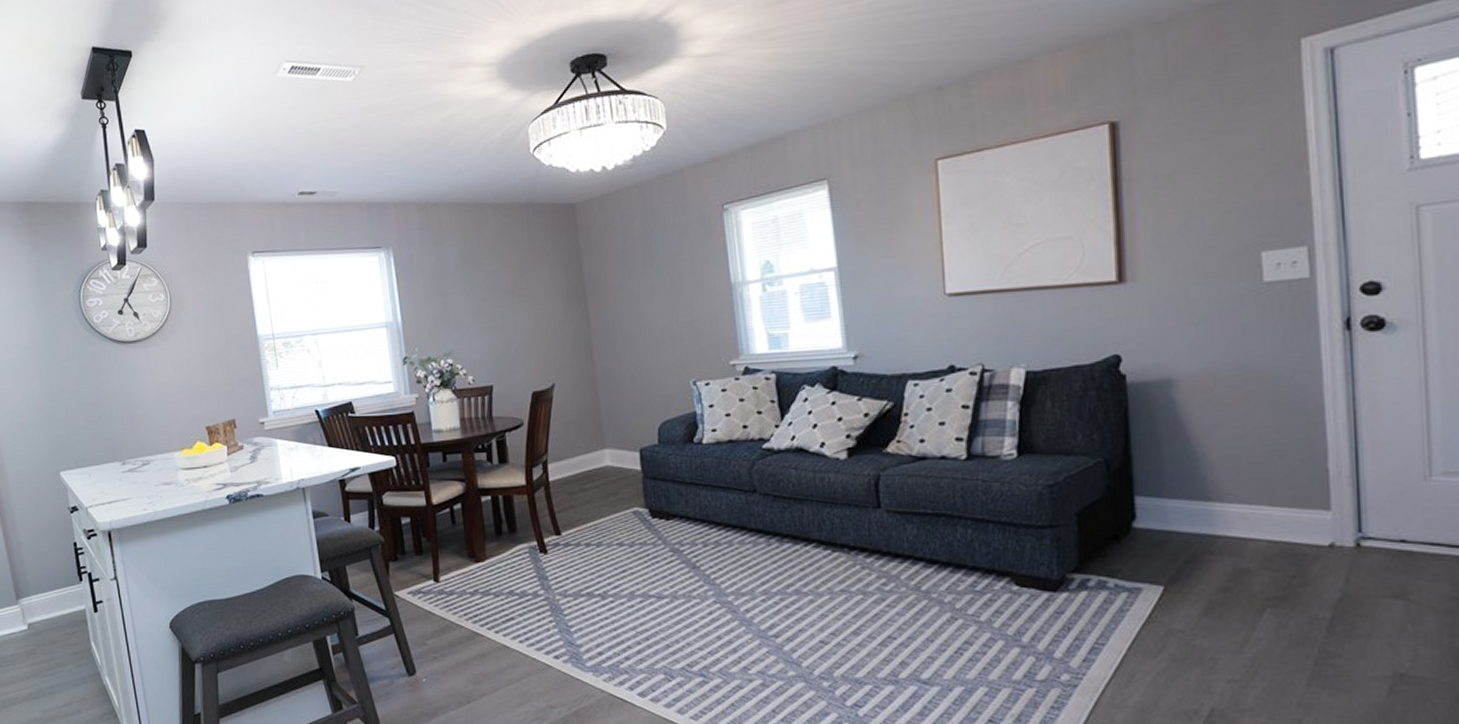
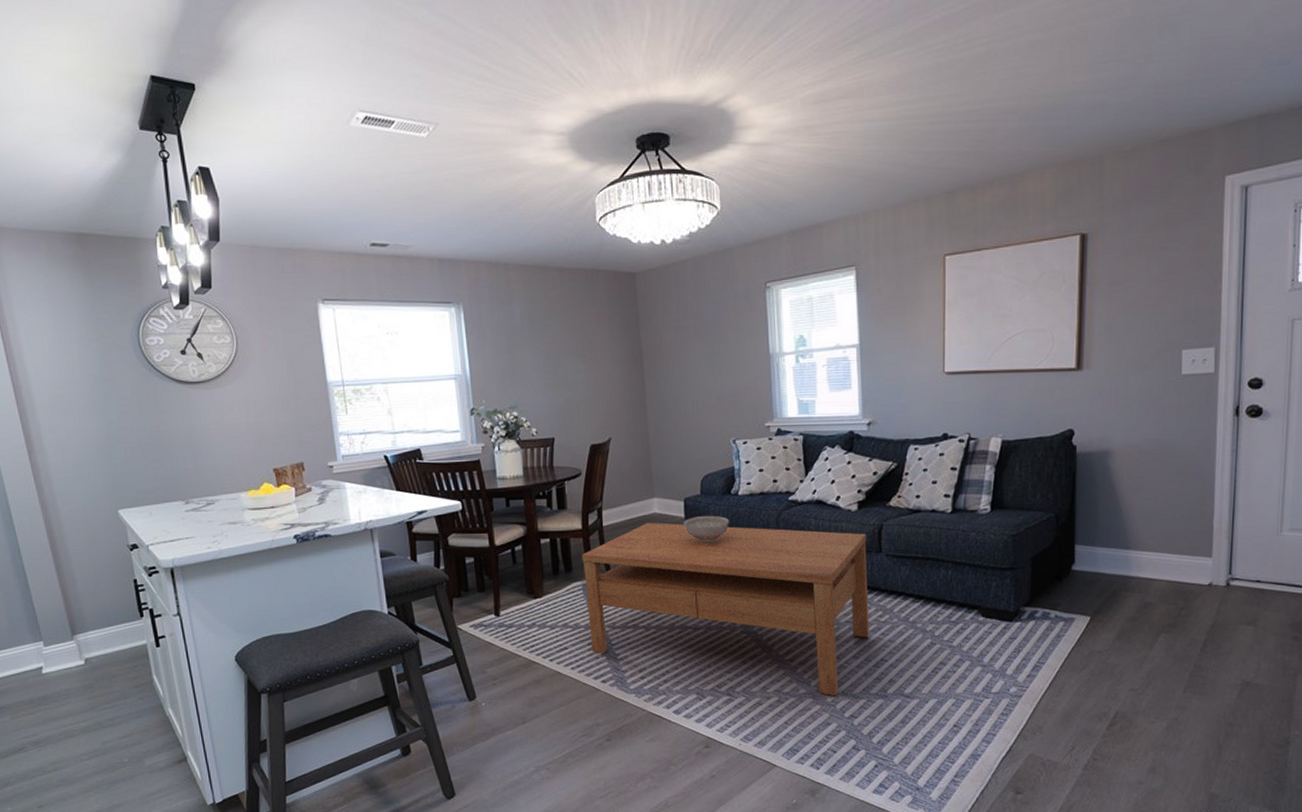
coffee table: none [527,476,872,681] -> present [582,523,870,697]
decorative bowl: none [640,467,693,499] -> present [684,515,729,543]

